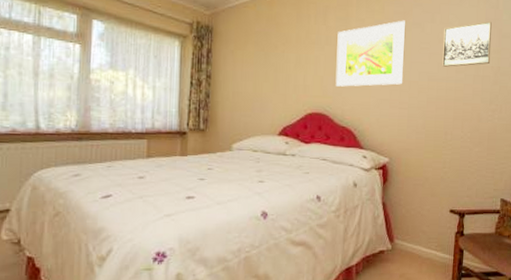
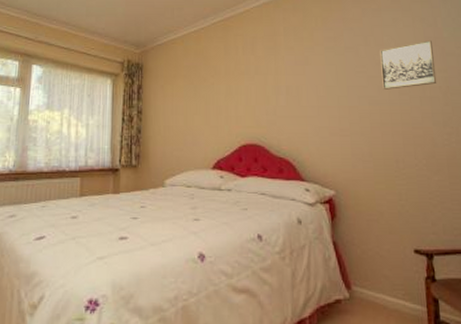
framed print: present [335,20,406,87] -> none [267,45,342,116]

